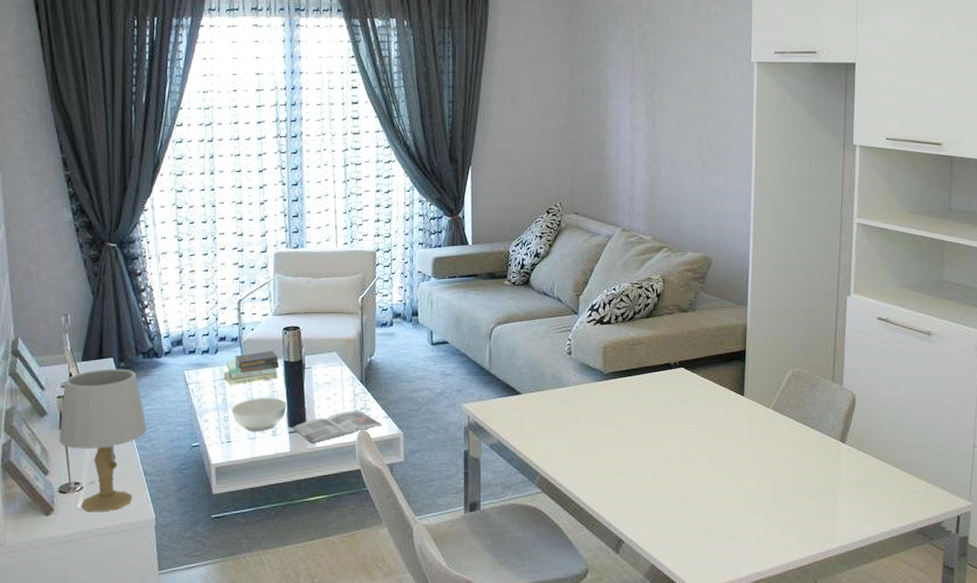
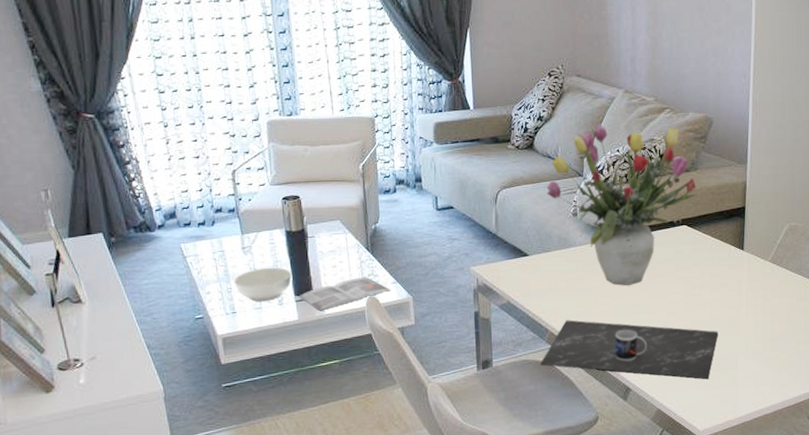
table lamp: present [58,368,147,512] -> none [51,243,146,388]
books: present [223,351,280,386] -> none [222,221,281,258]
place setting: none [529,463,717,534] -> present [540,320,719,379]
flower arrangement: none [541,261,695,429] -> present [547,123,697,285]

